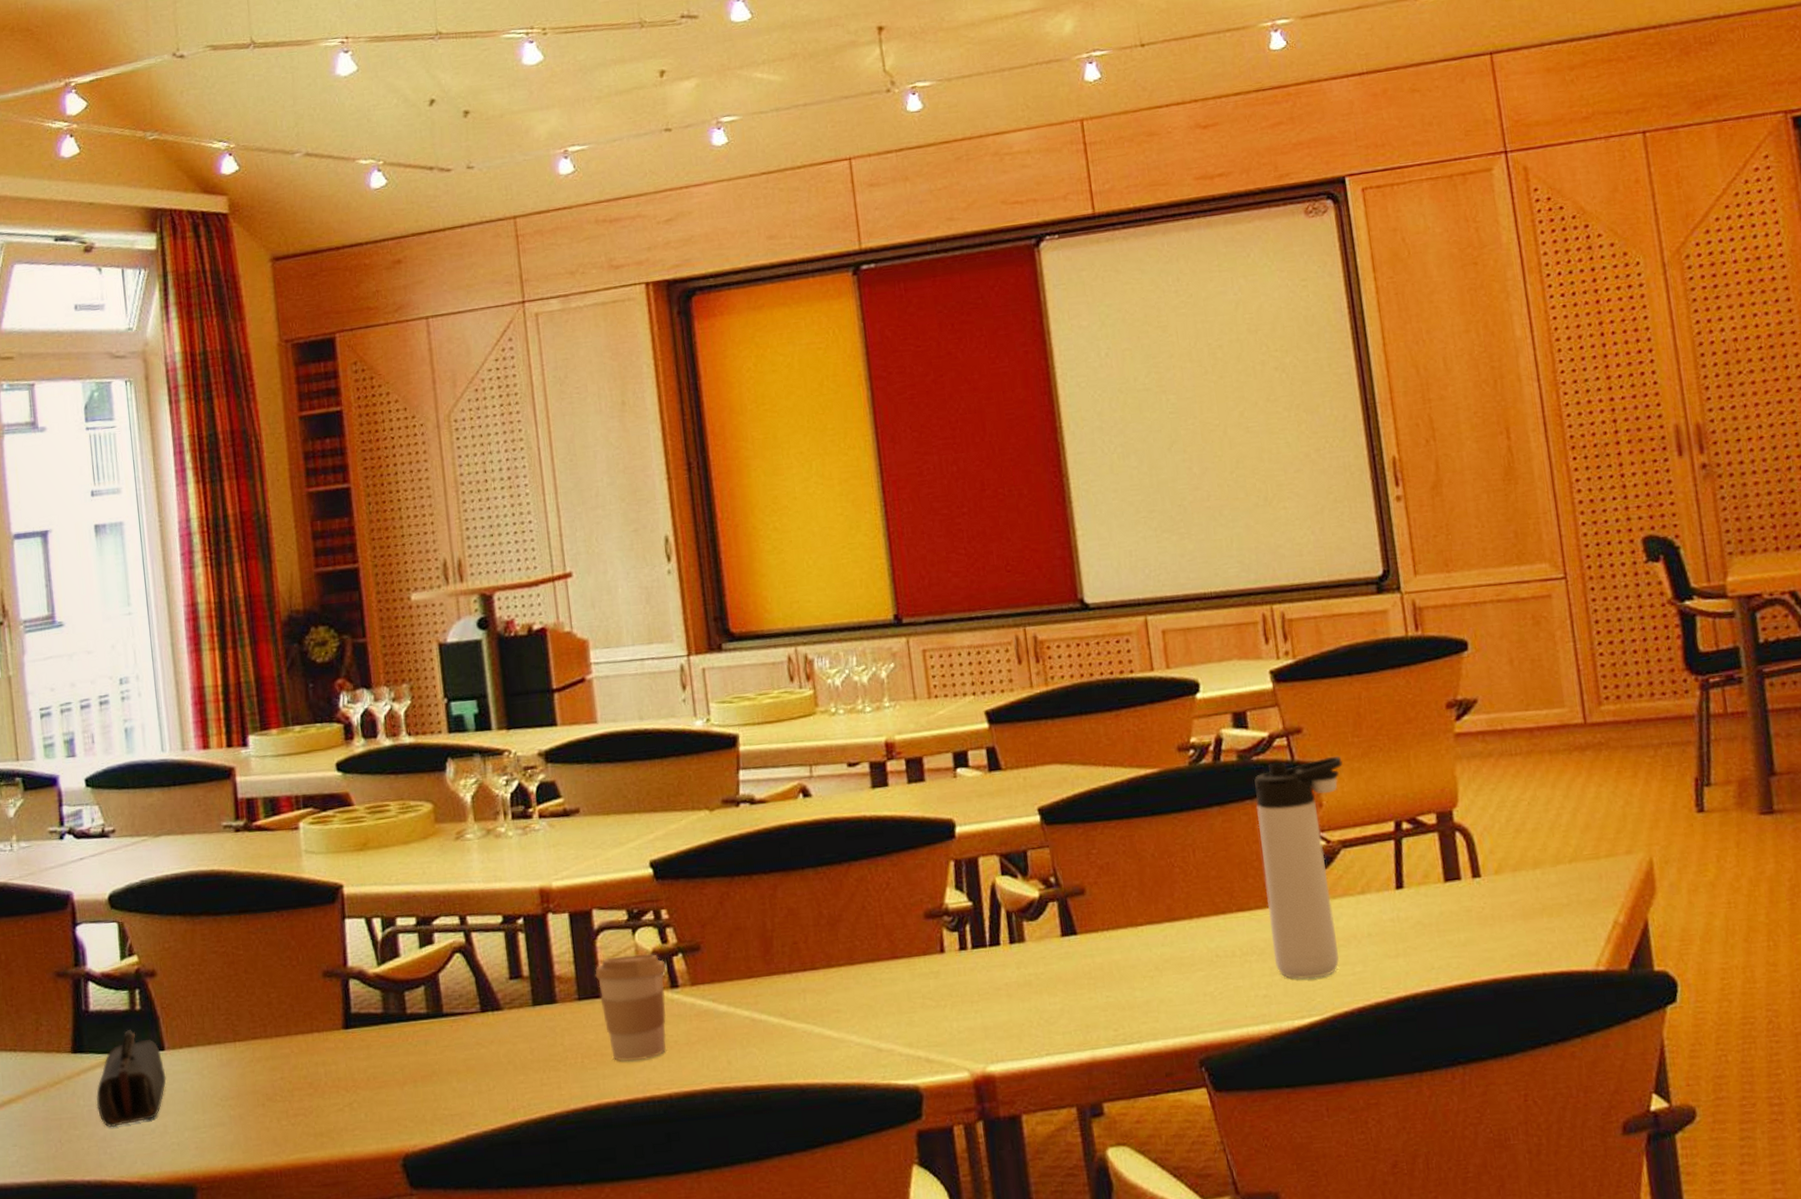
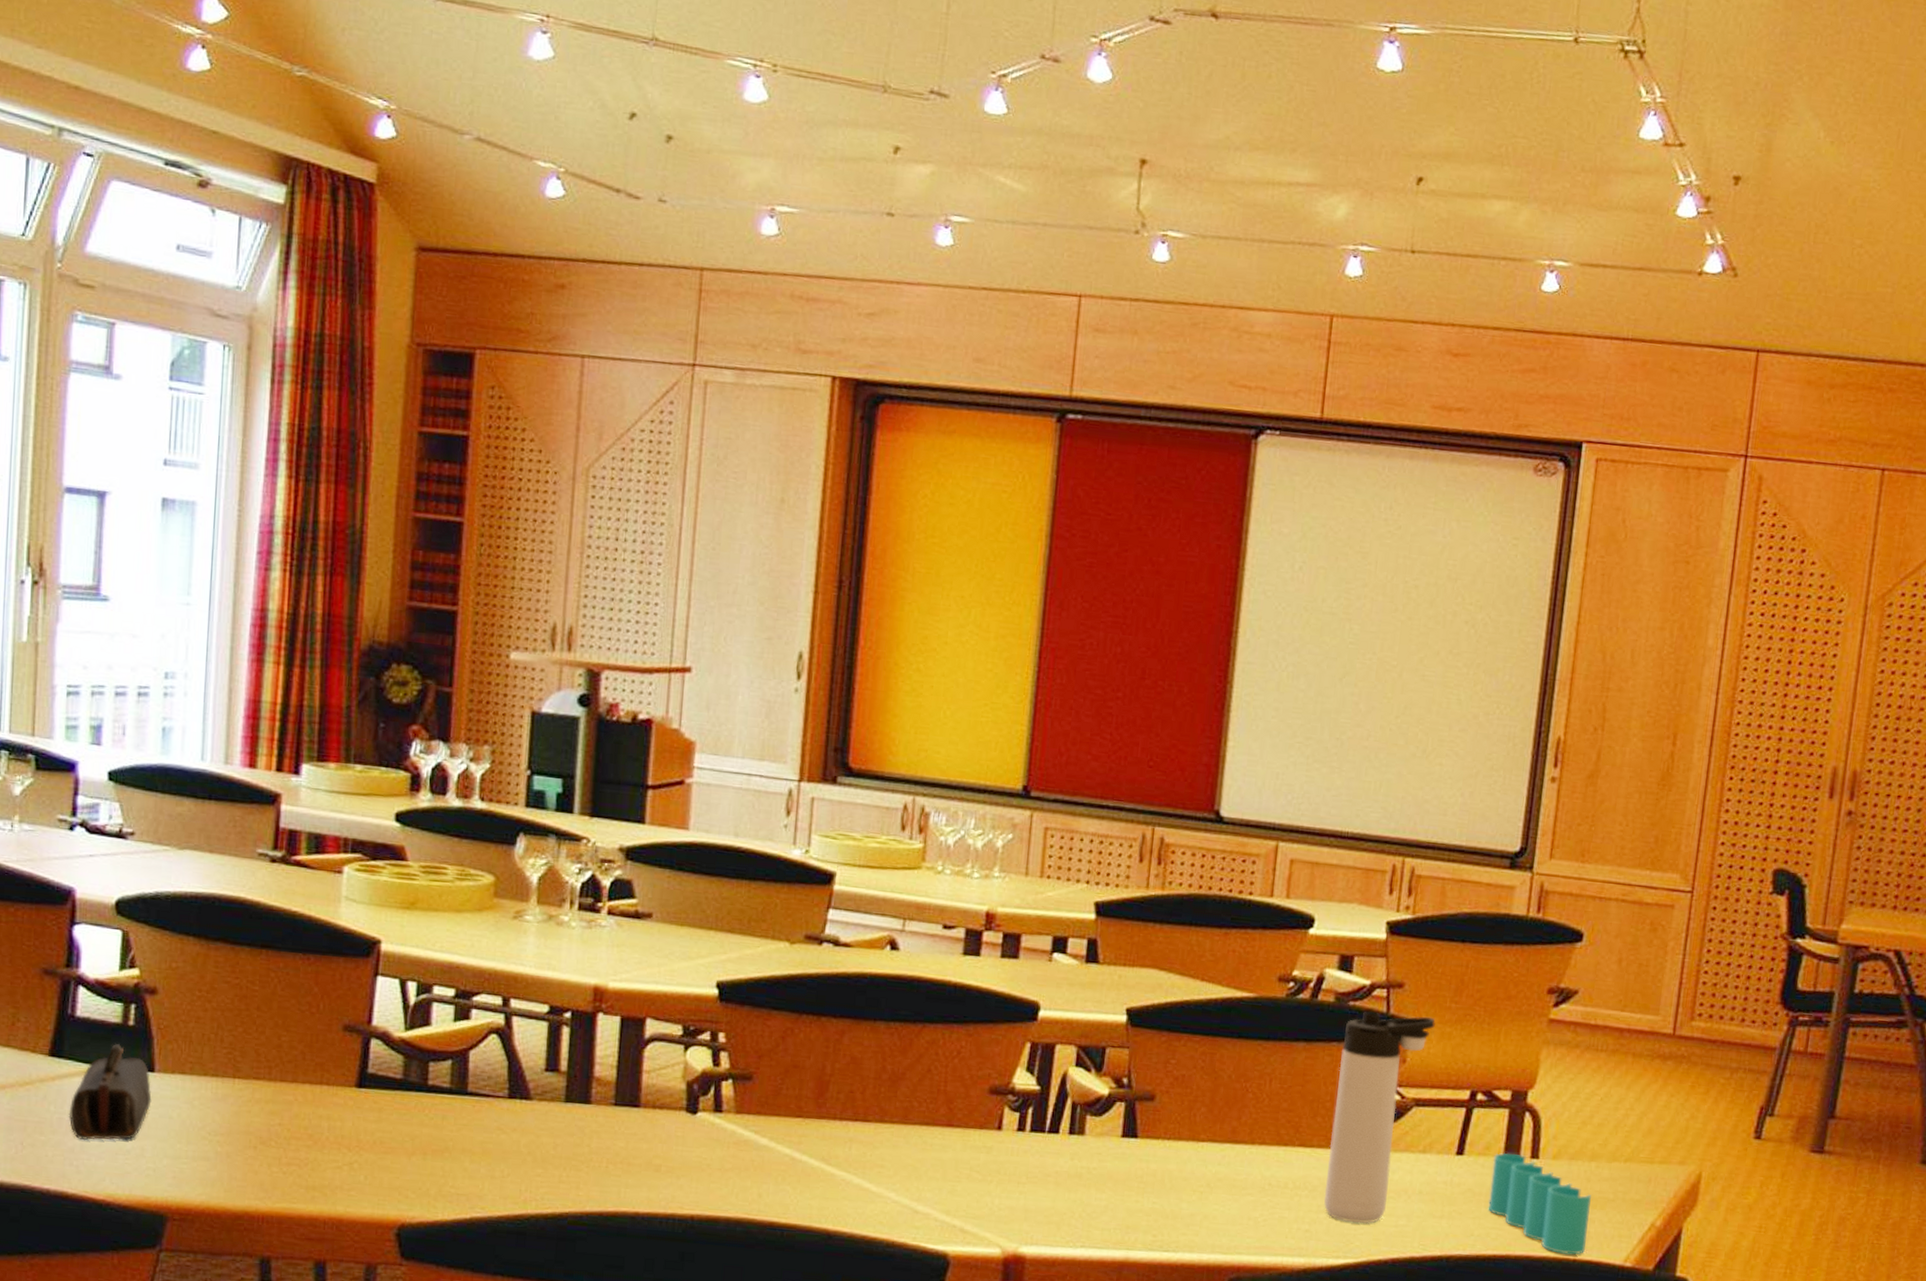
coffee cup: present [595,953,667,1062] -> none [637,1069,713,1177]
pen holder: none [1434,875,1553,970] -> present [1488,1152,1591,1255]

